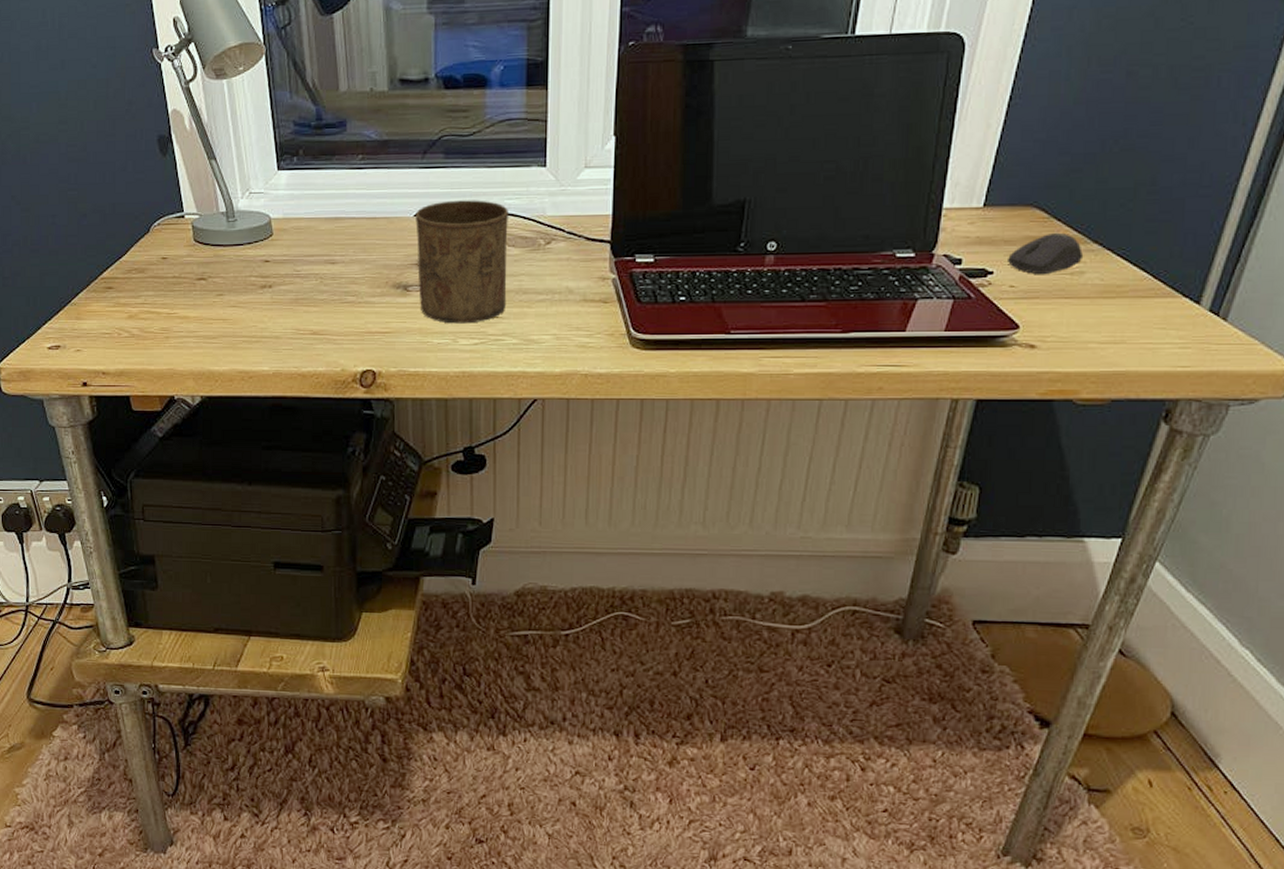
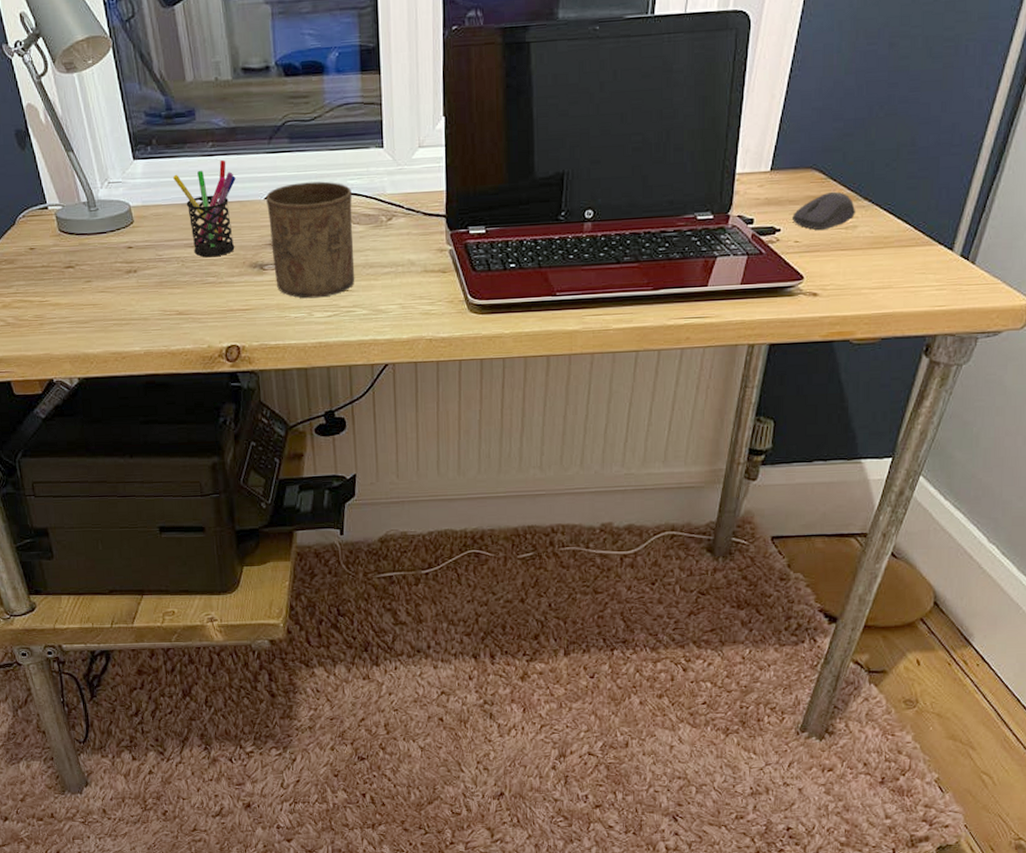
pen holder: none [317,173,385,275] -> present [172,159,236,258]

